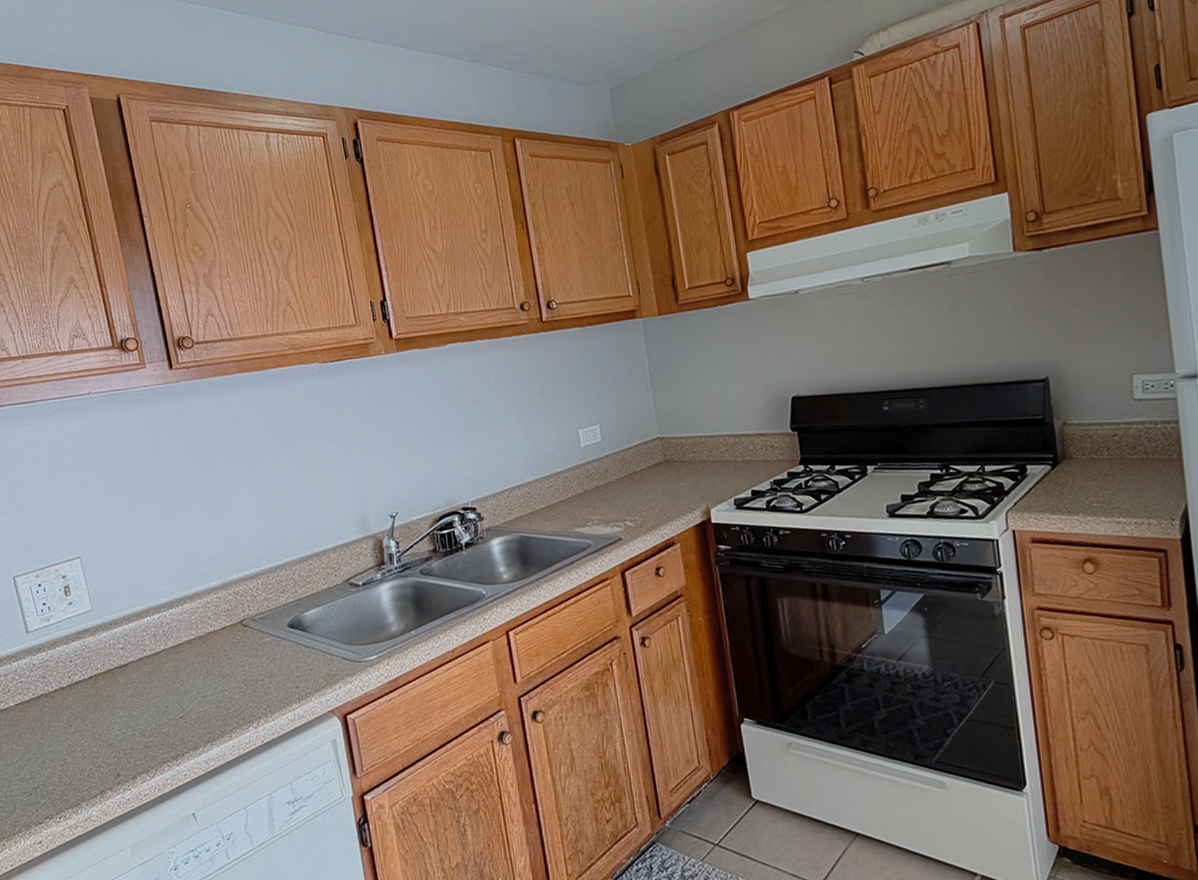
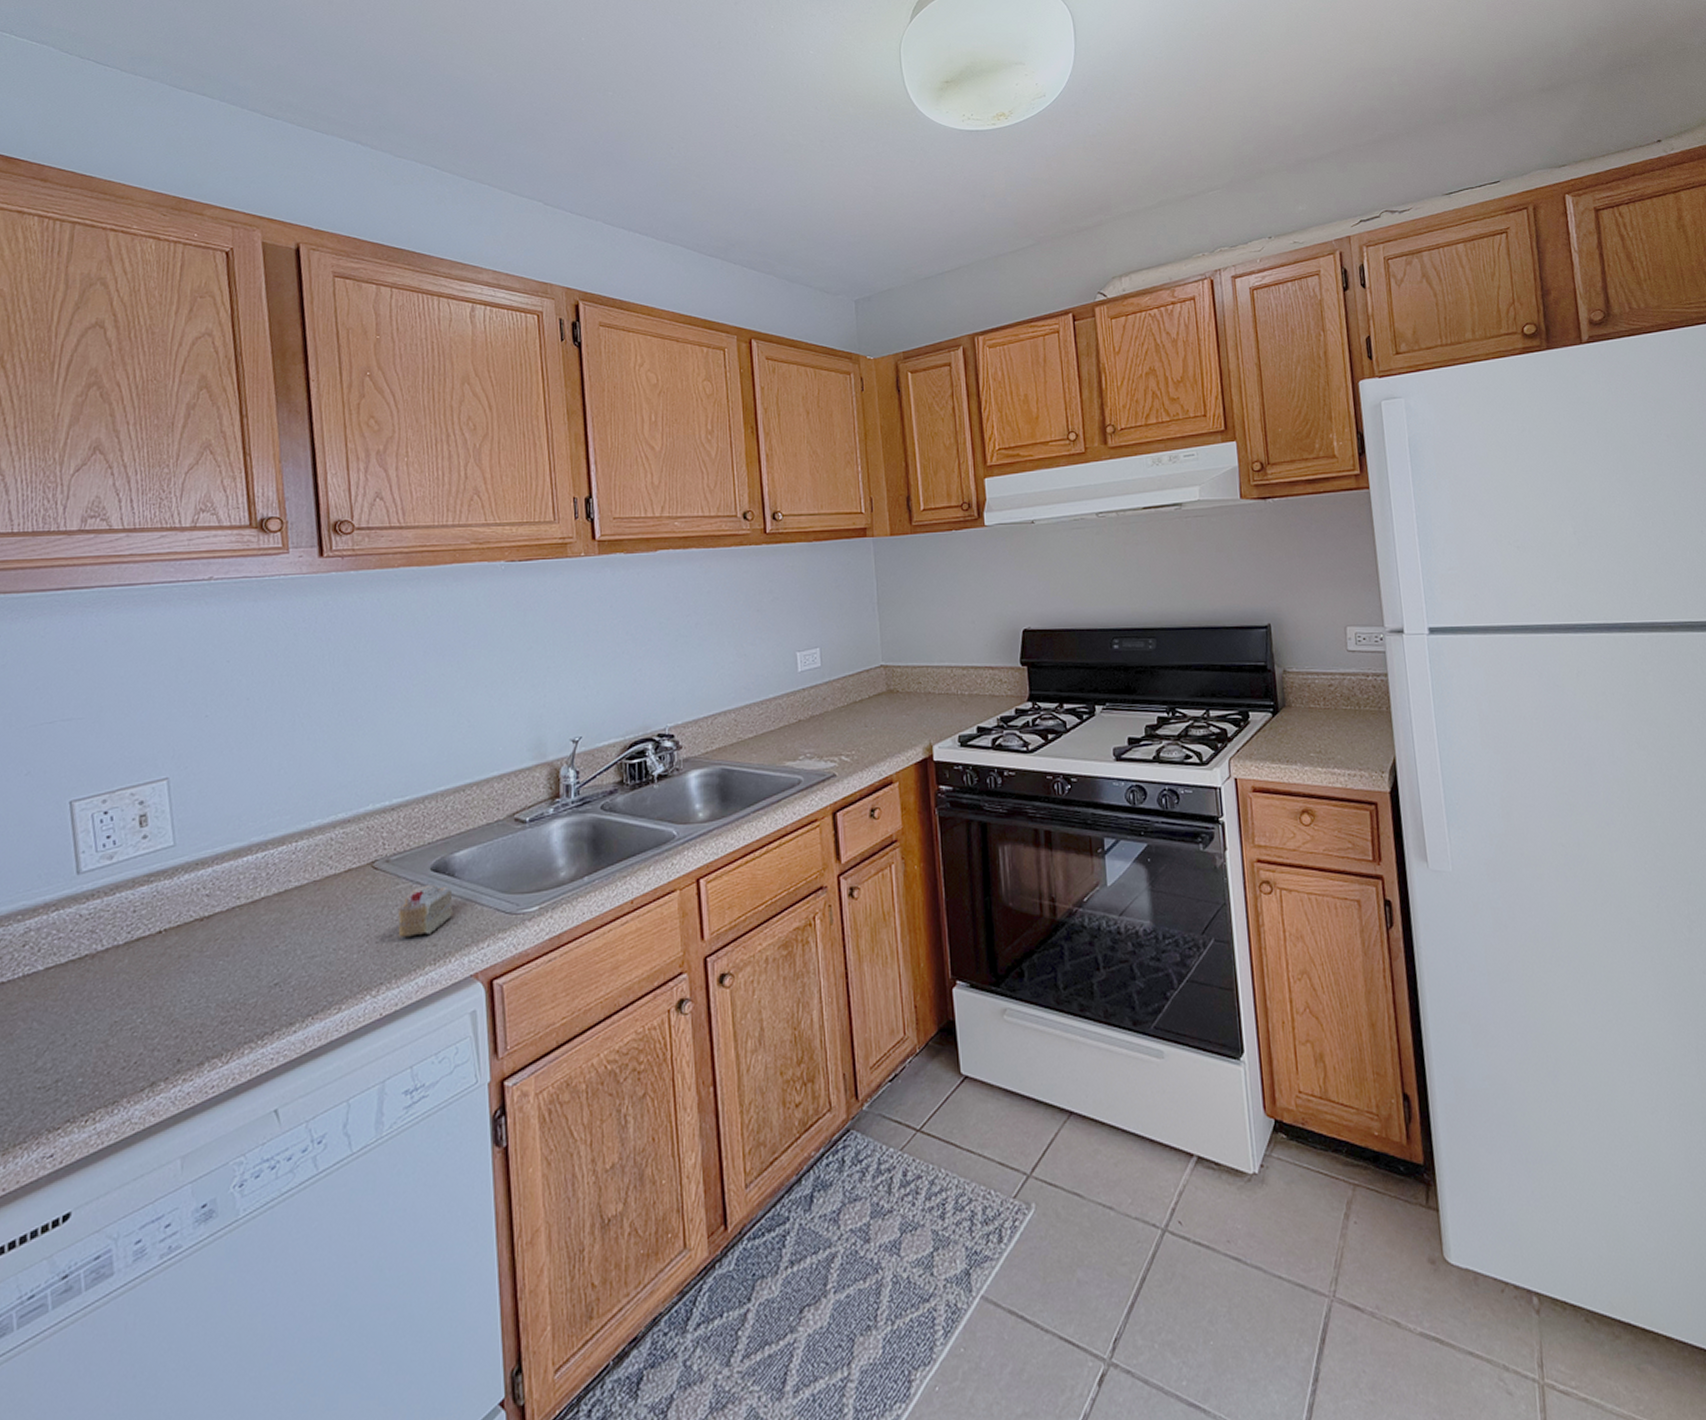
cake slice: none [266,638,309,681] -> present [398,884,453,937]

